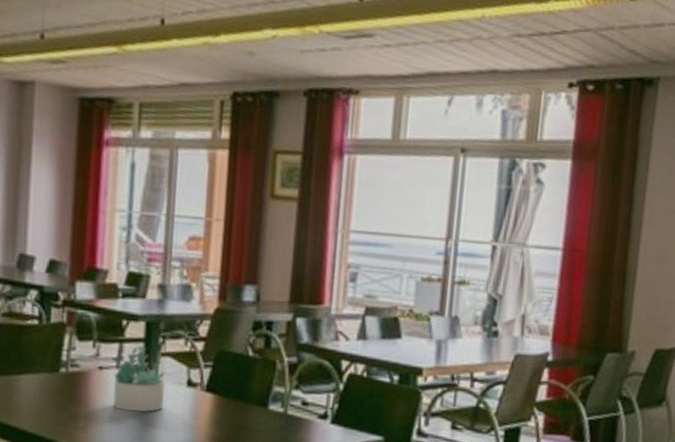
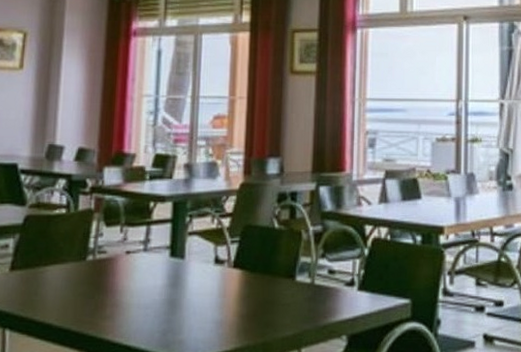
succulent plant: present [113,346,165,412] -> none [141,226,193,295]

